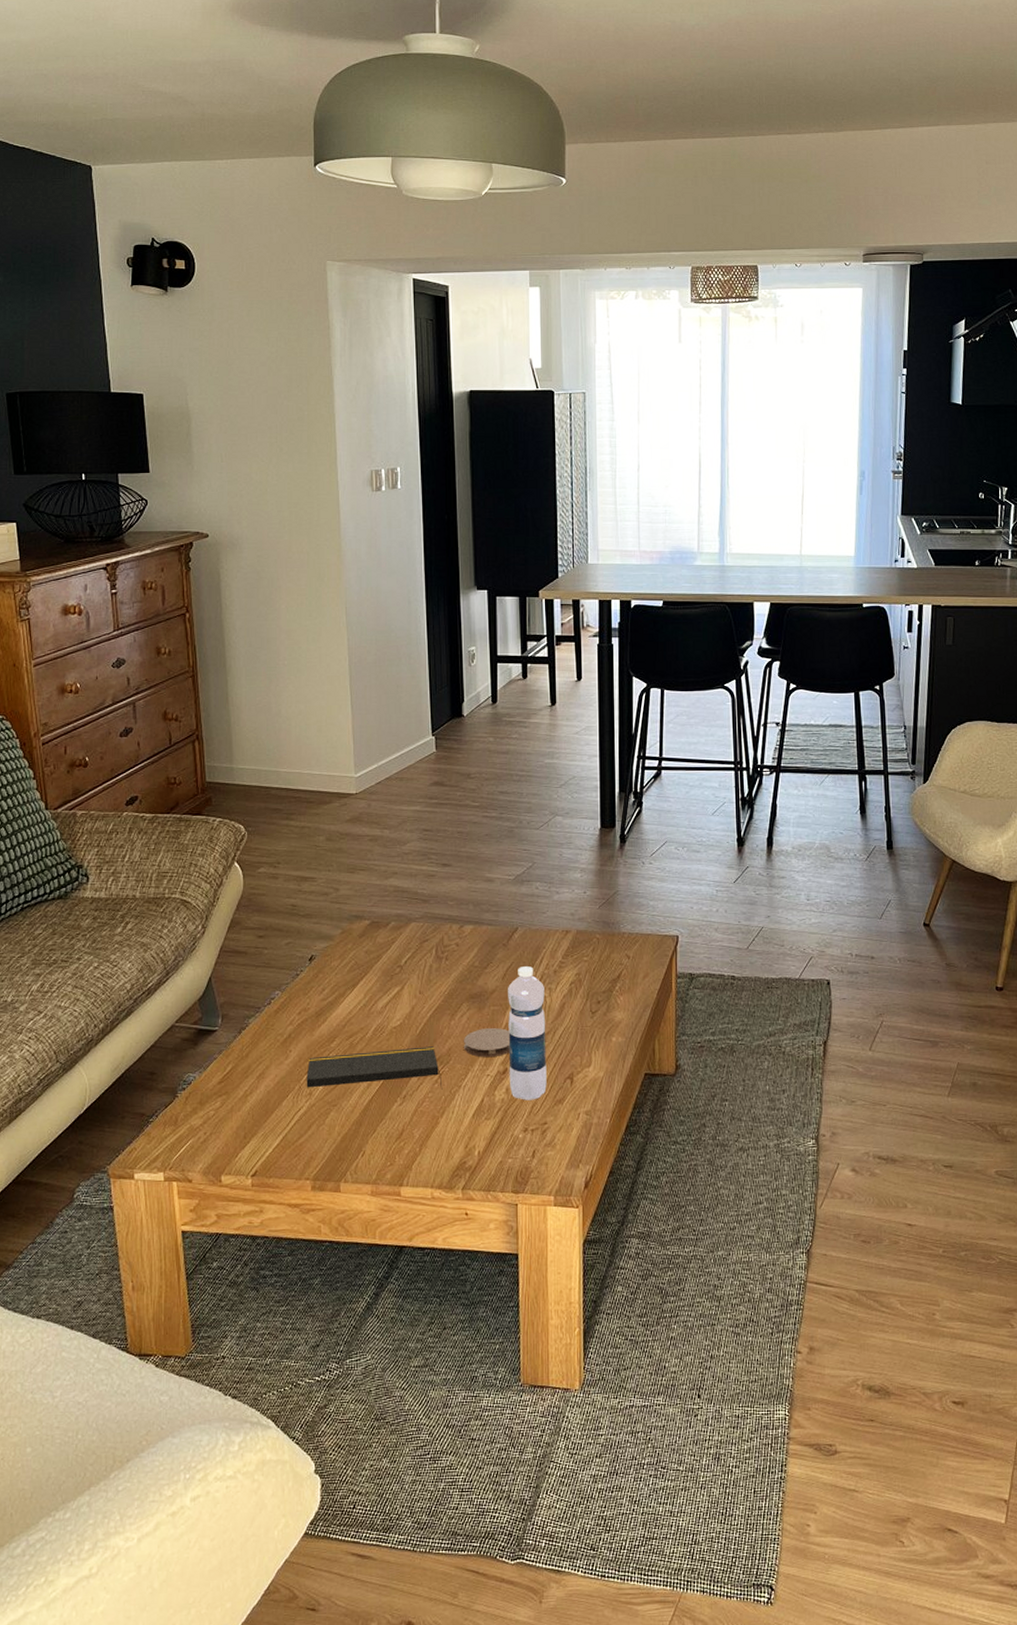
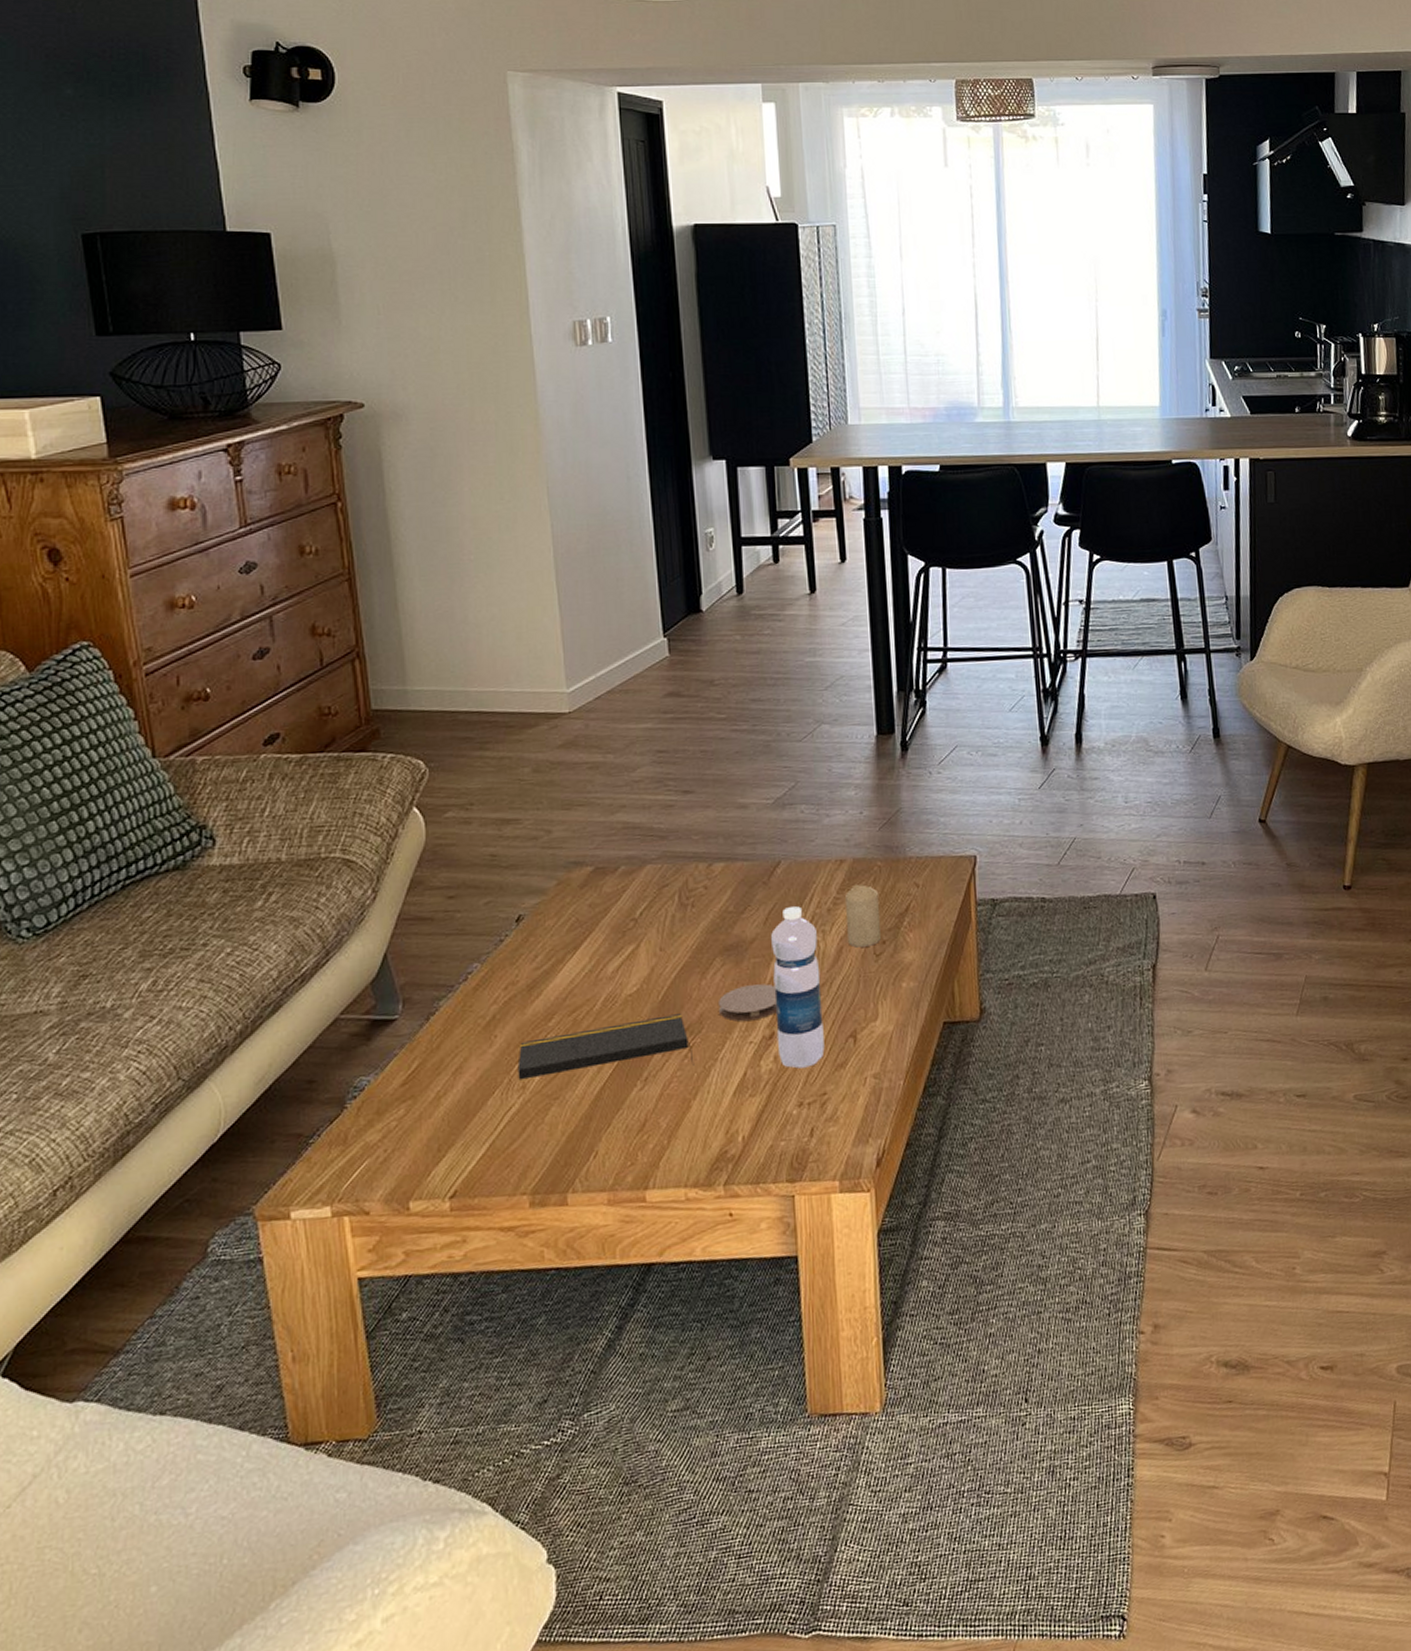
candle: none [568,953,597,1005] -> present [844,884,881,947]

